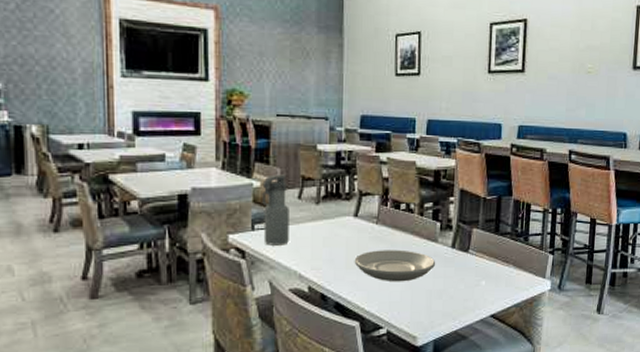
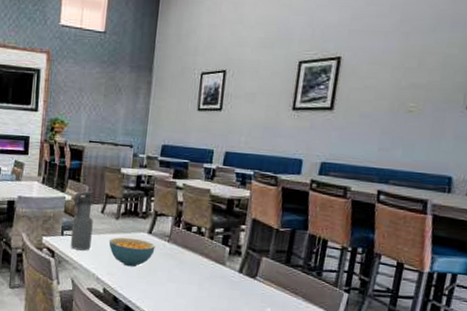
cereal bowl: none [310,224,363,258] -> present [109,237,156,267]
plate: present [354,249,436,282] -> none [145,265,222,297]

